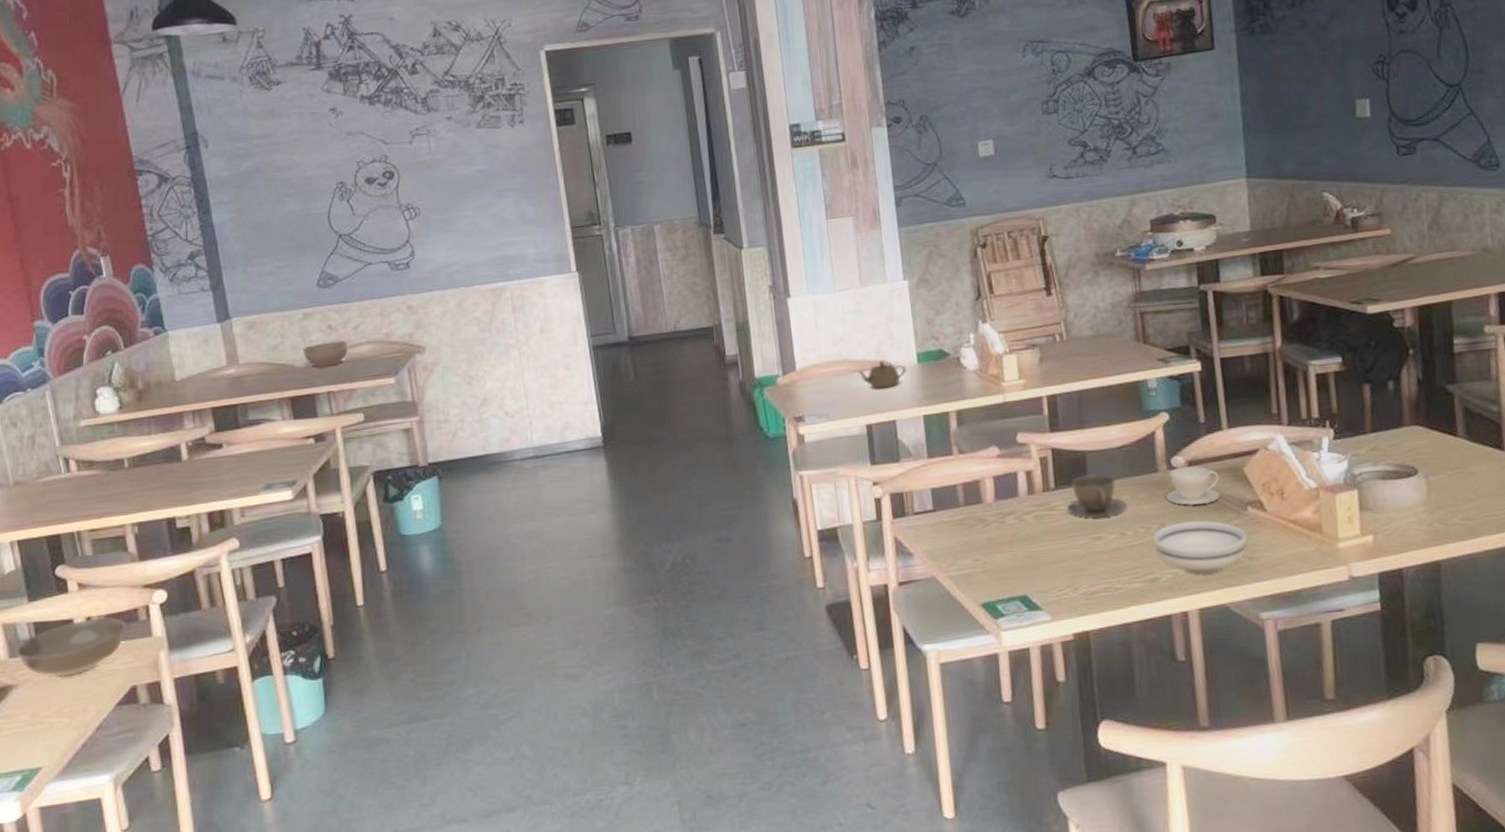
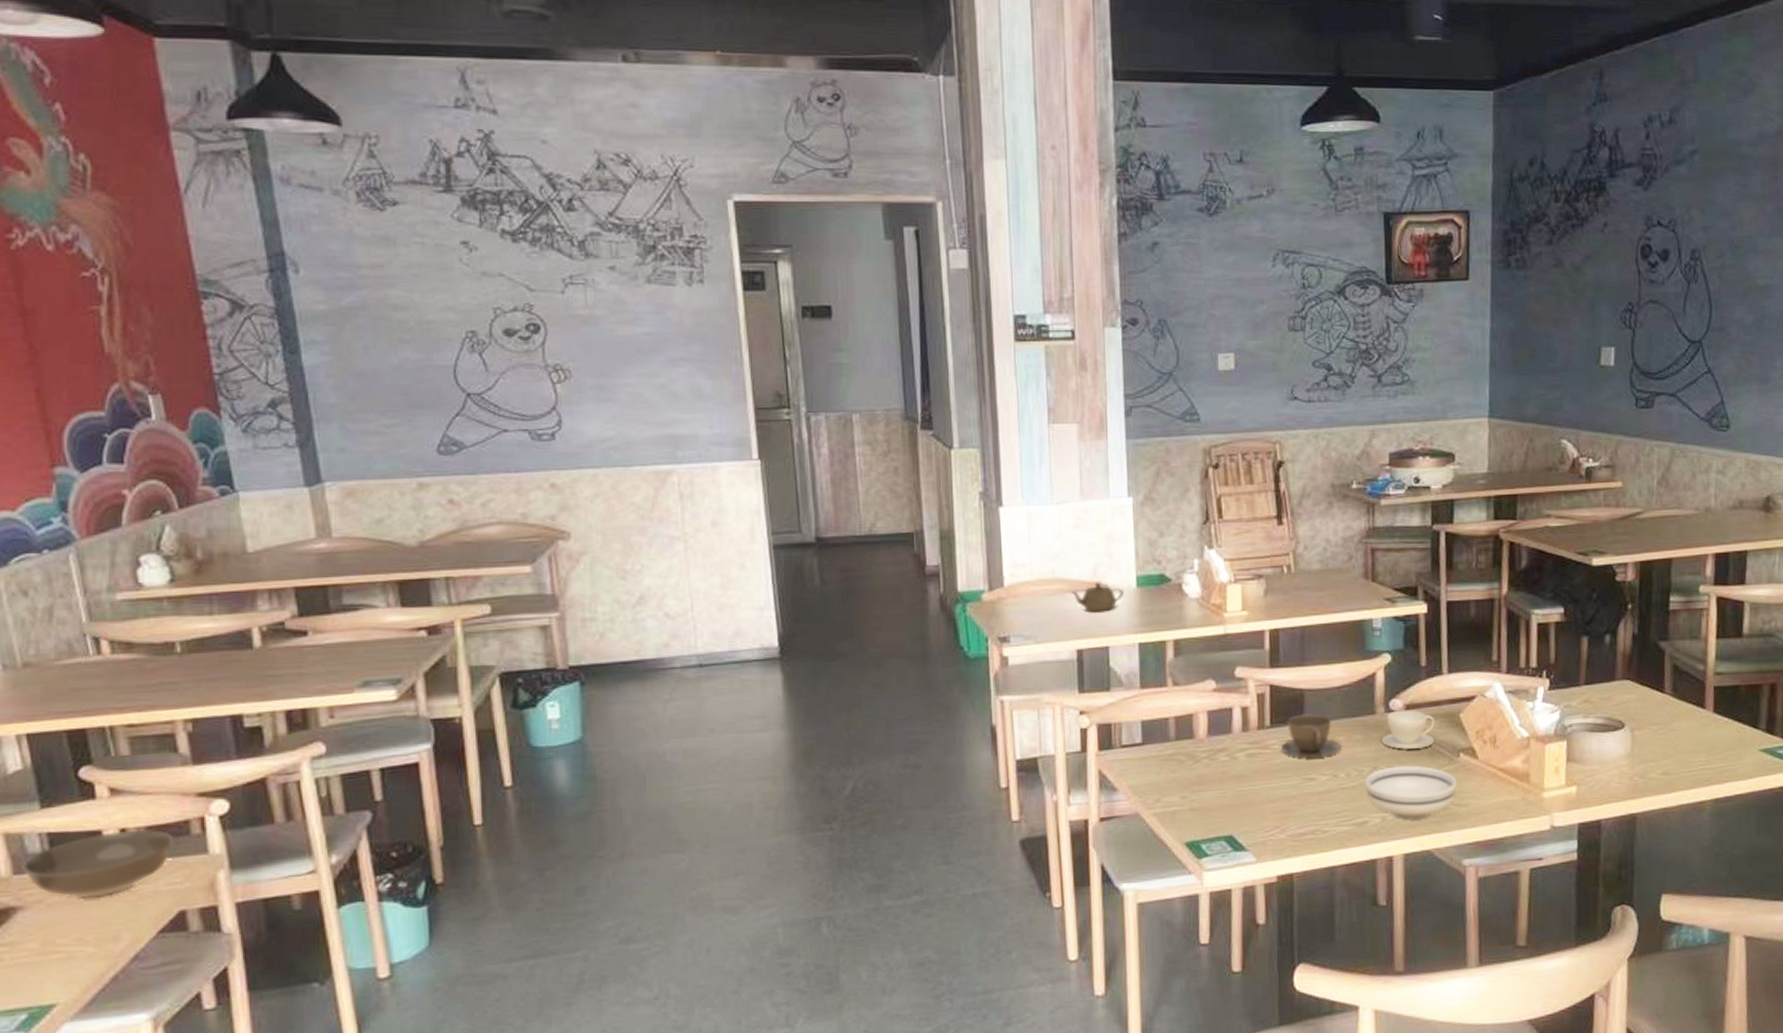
soup bowl: present [302,340,348,369] -> none [415,518,474,550]

